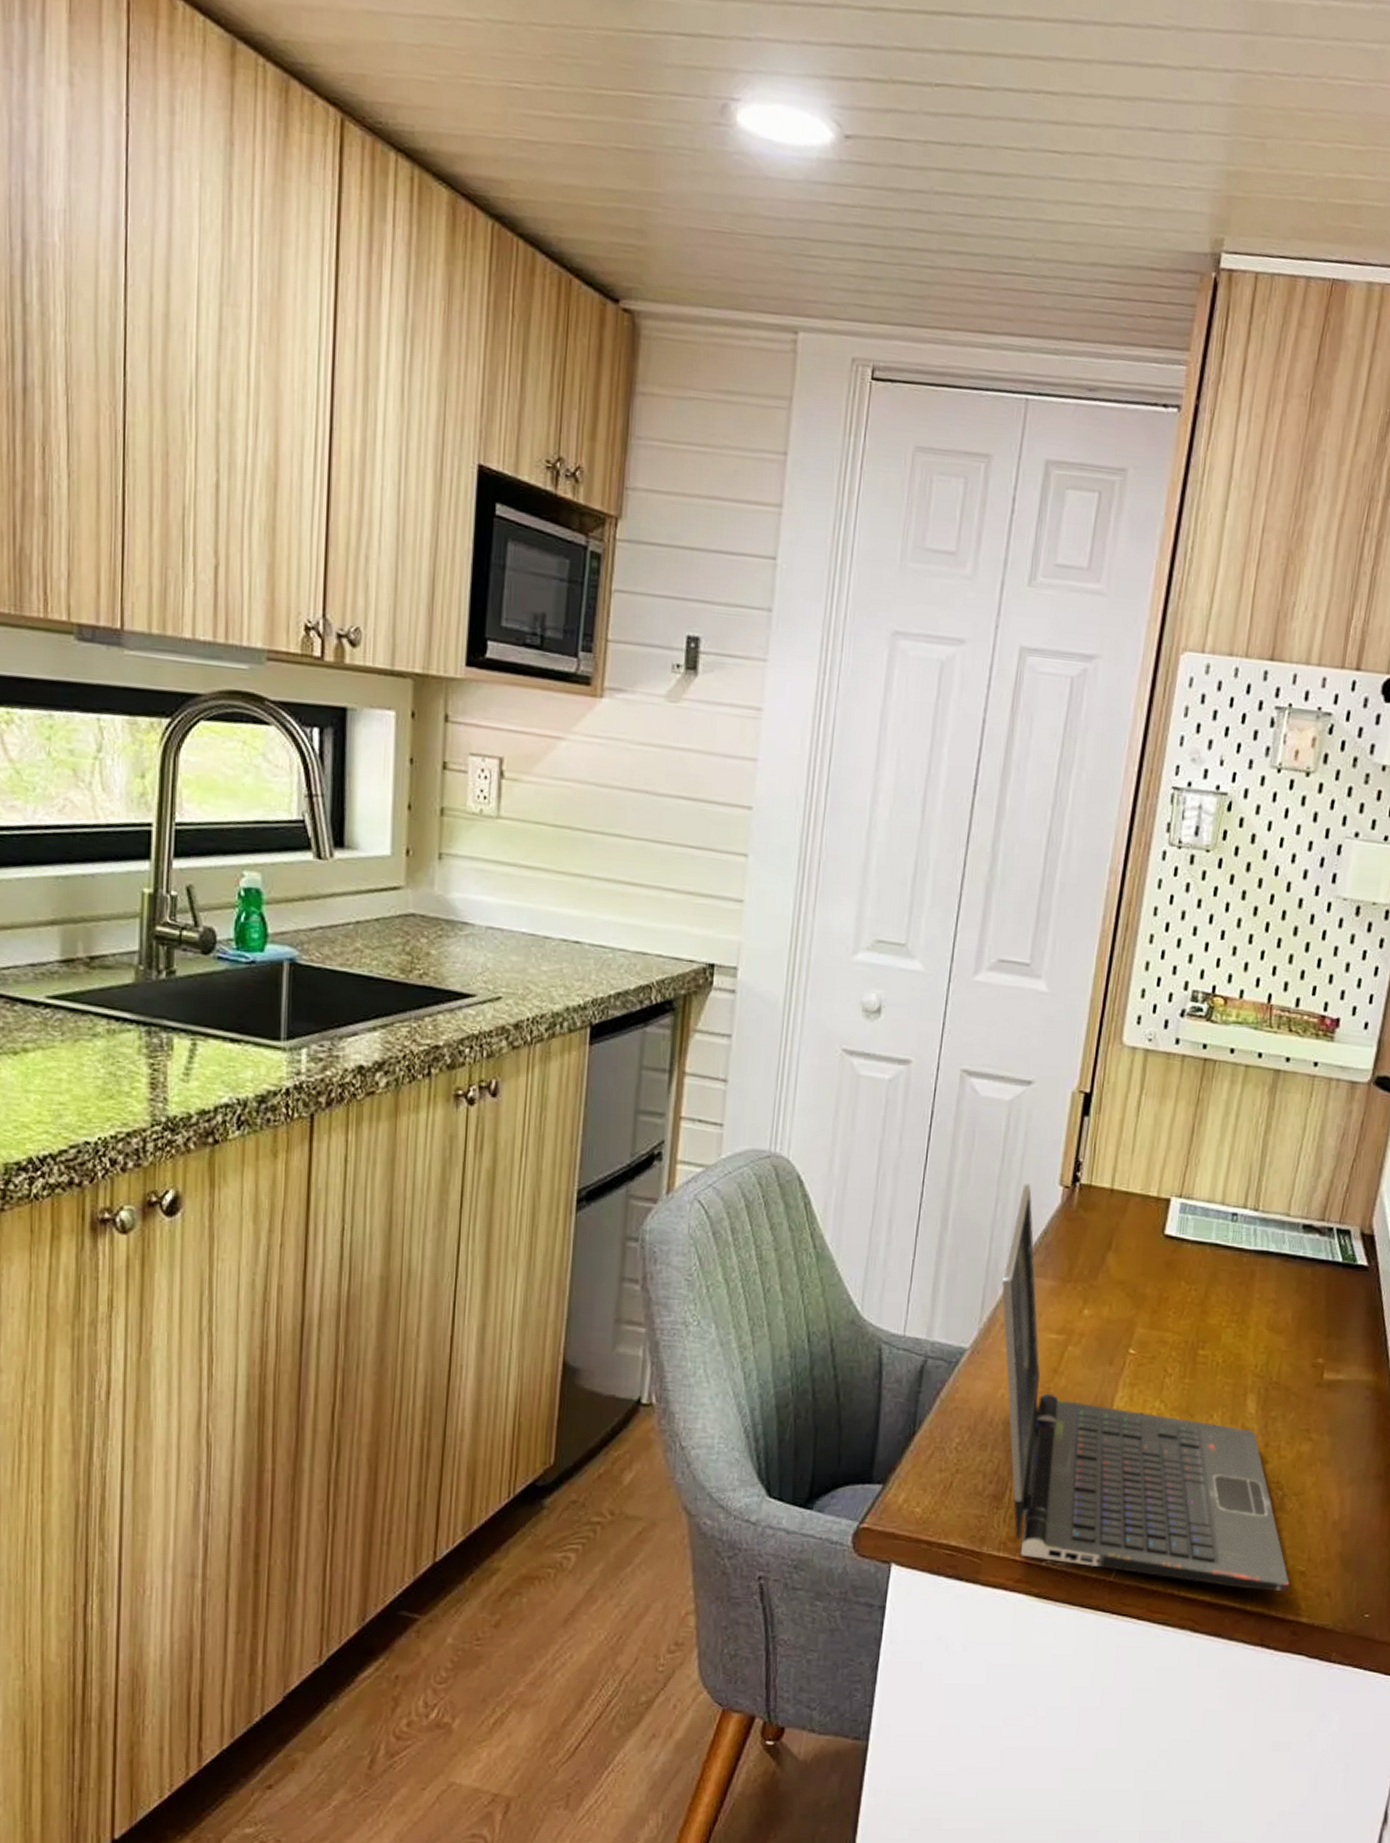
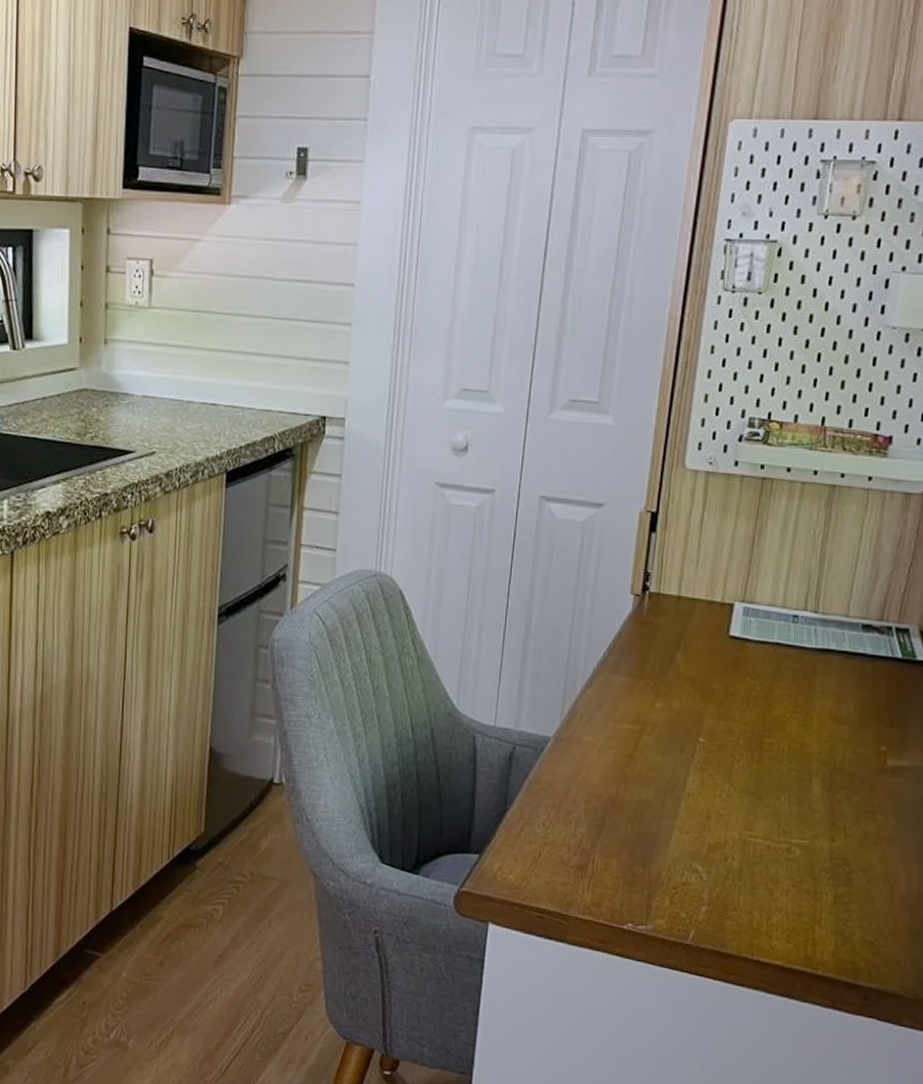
laptop computer: present [1002,1184,1290,1592] -> none [581,593,859,960]

